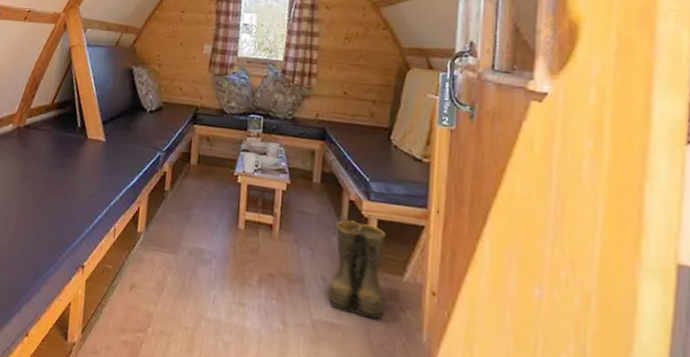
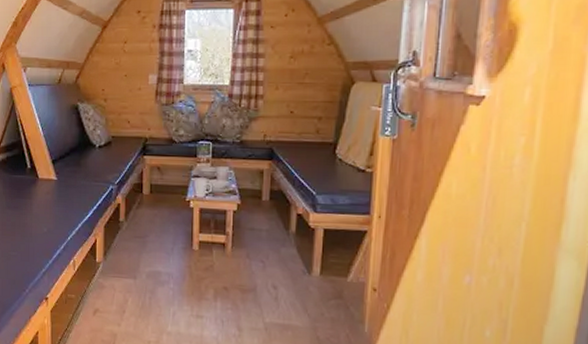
boots: present [327,220,386,320] -> none [278,232,331,317]

